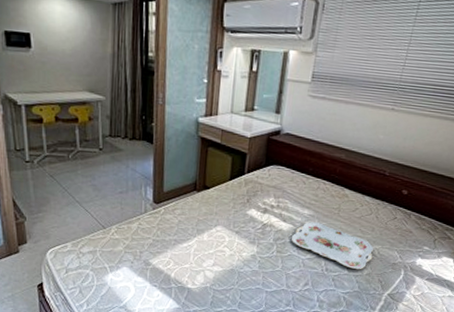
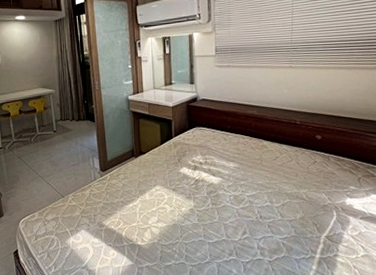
serving tray: present [291,222,374,269] -> none [222,173,302,214]

